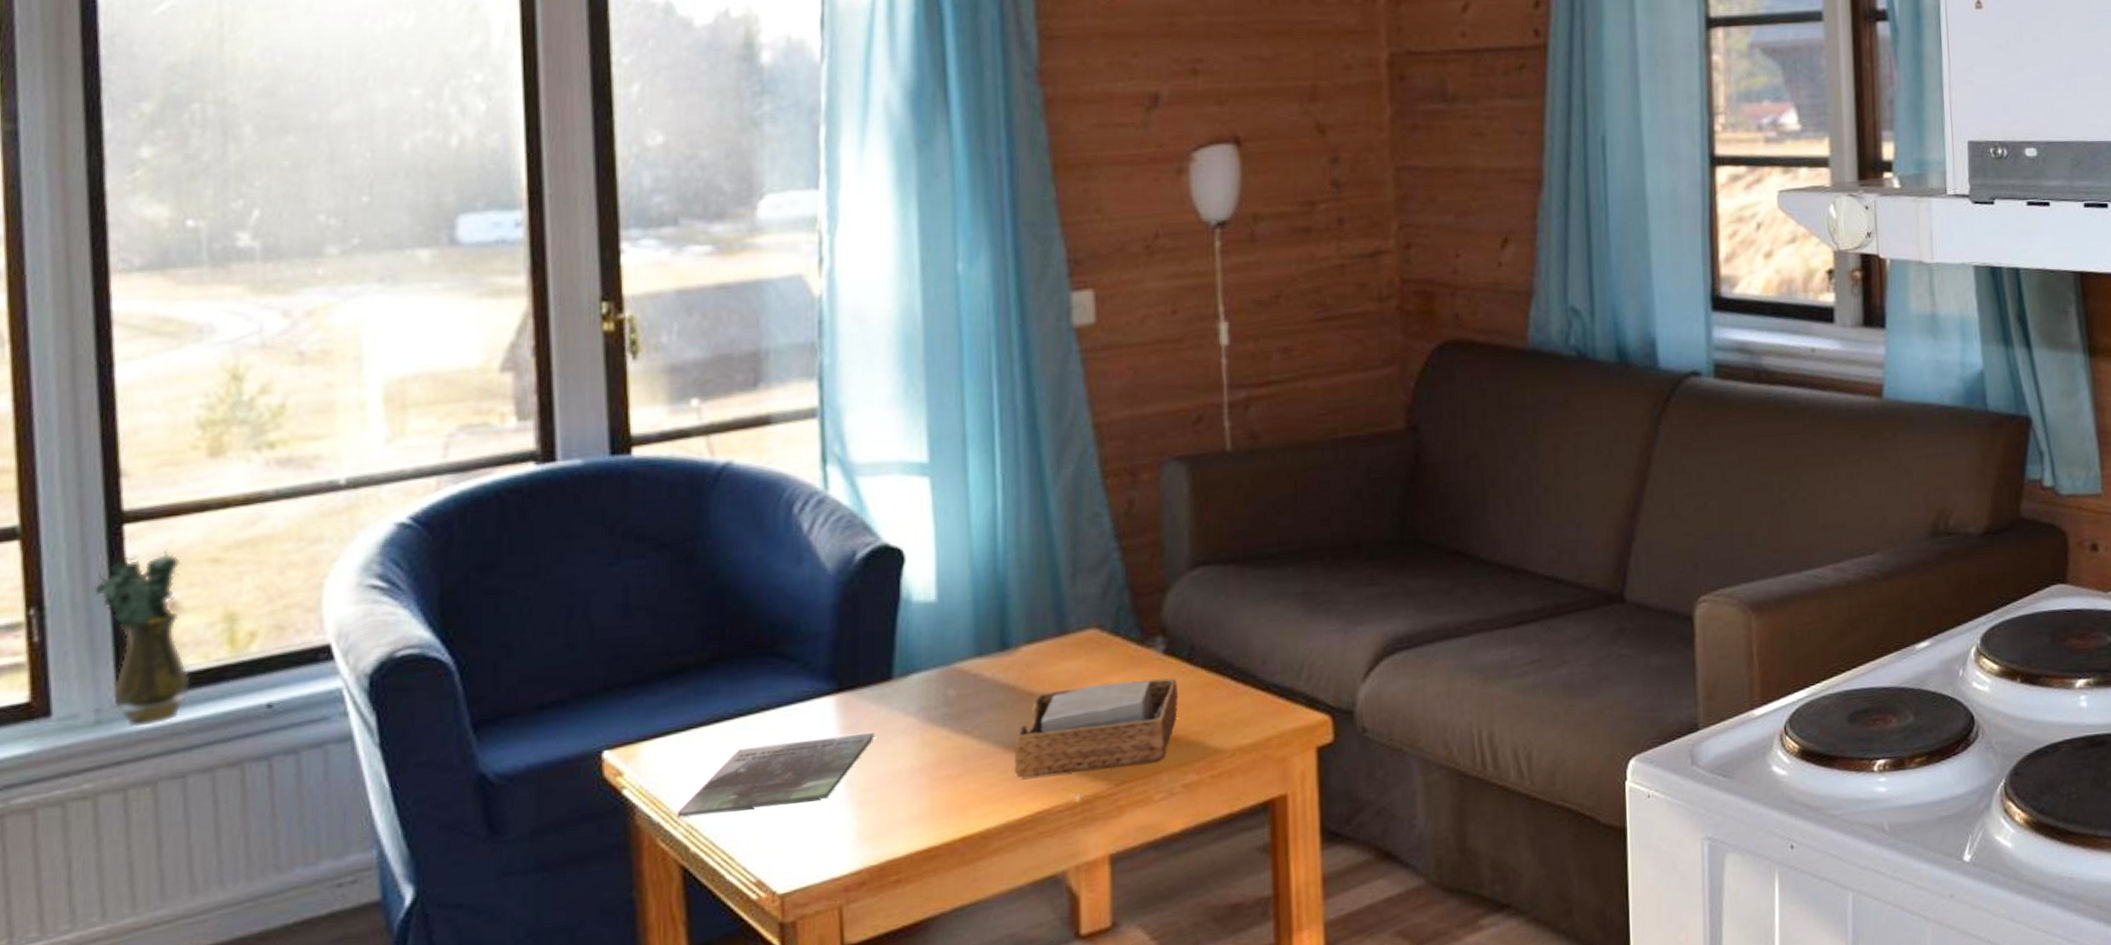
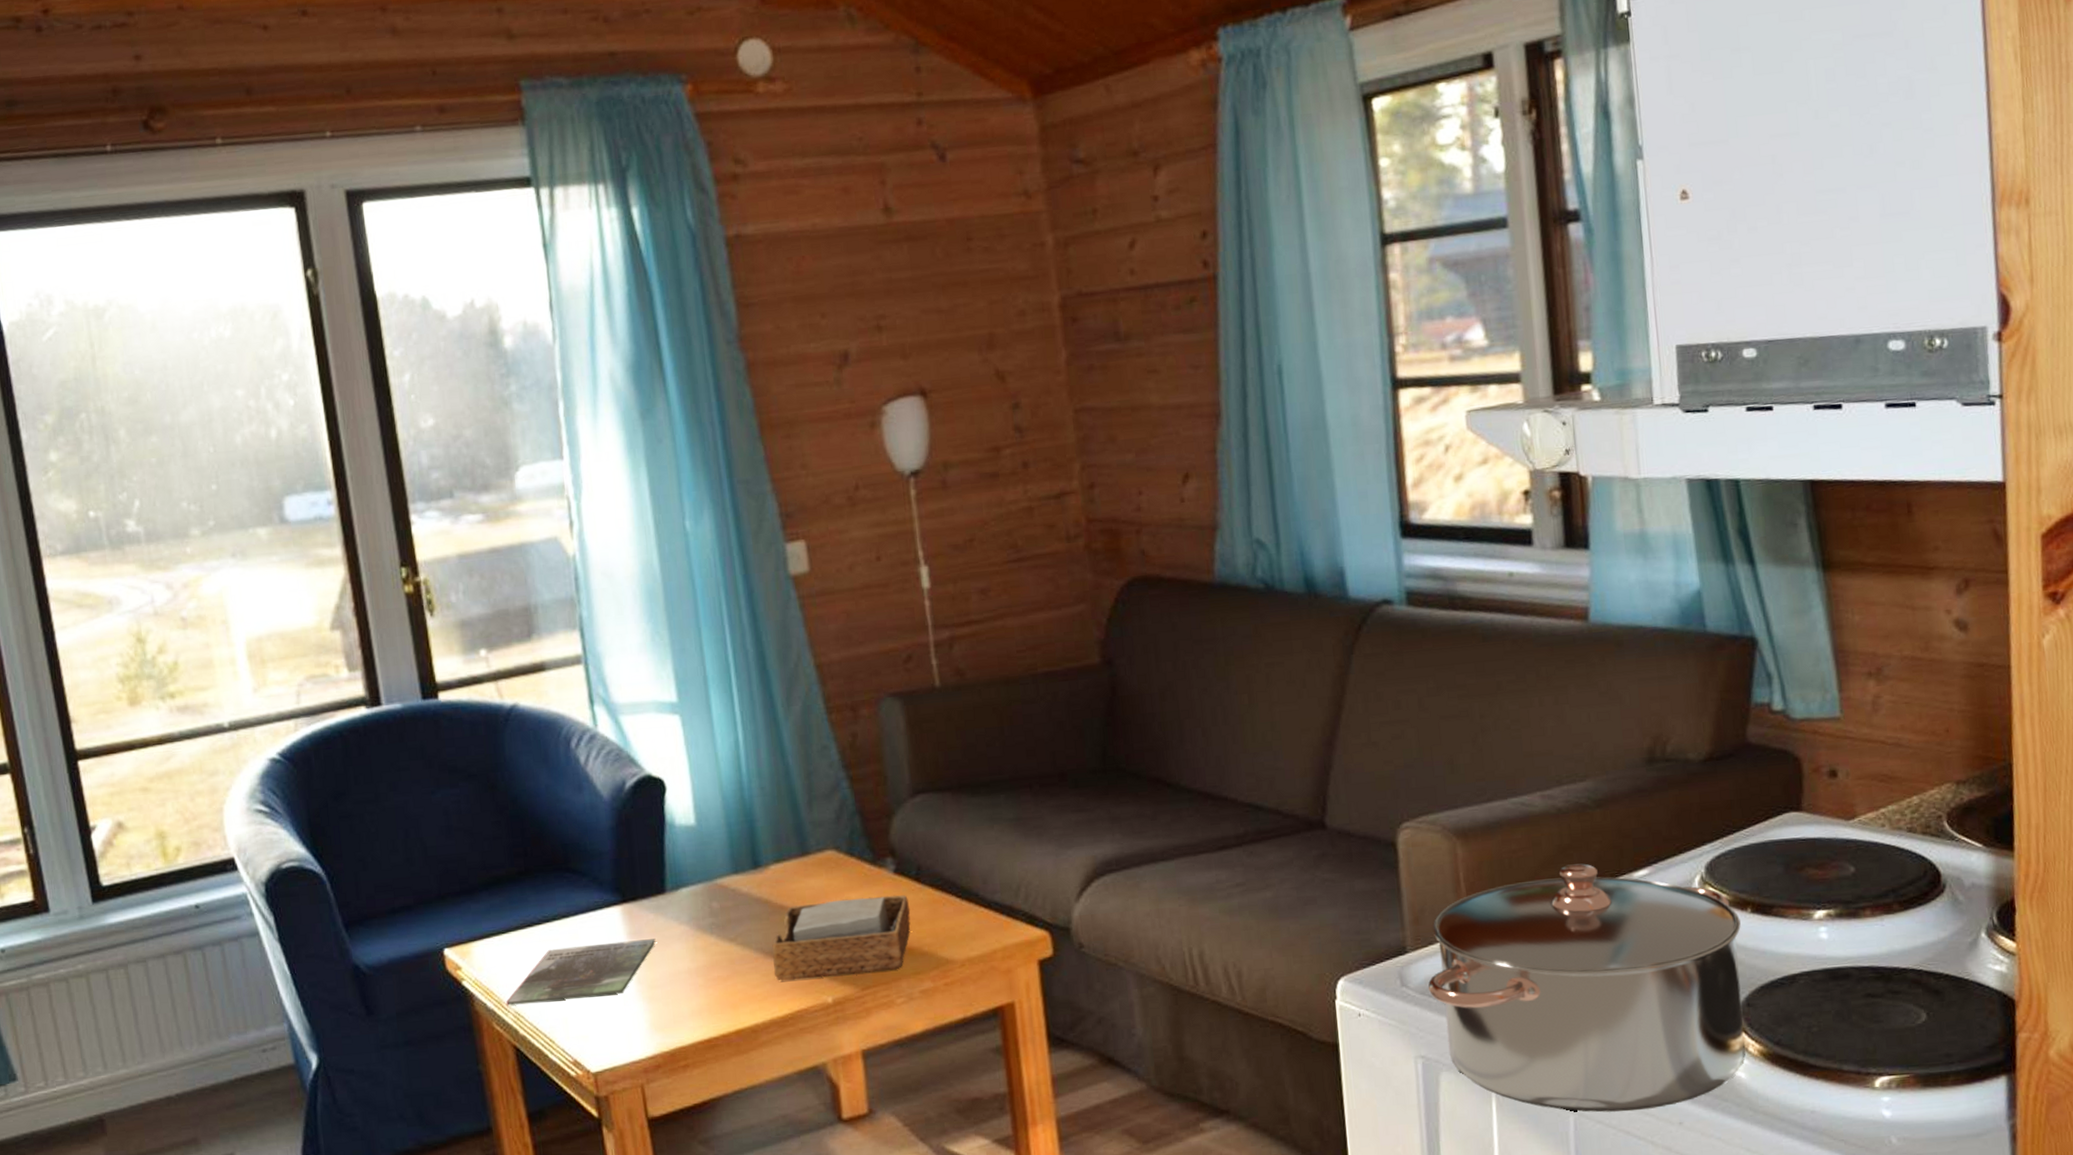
vase: present [94,549,191,728] -> none [65,780,141,922]
cooking pot: none [1717,636,2012,889] -> present [1428,863,1745,1112]

